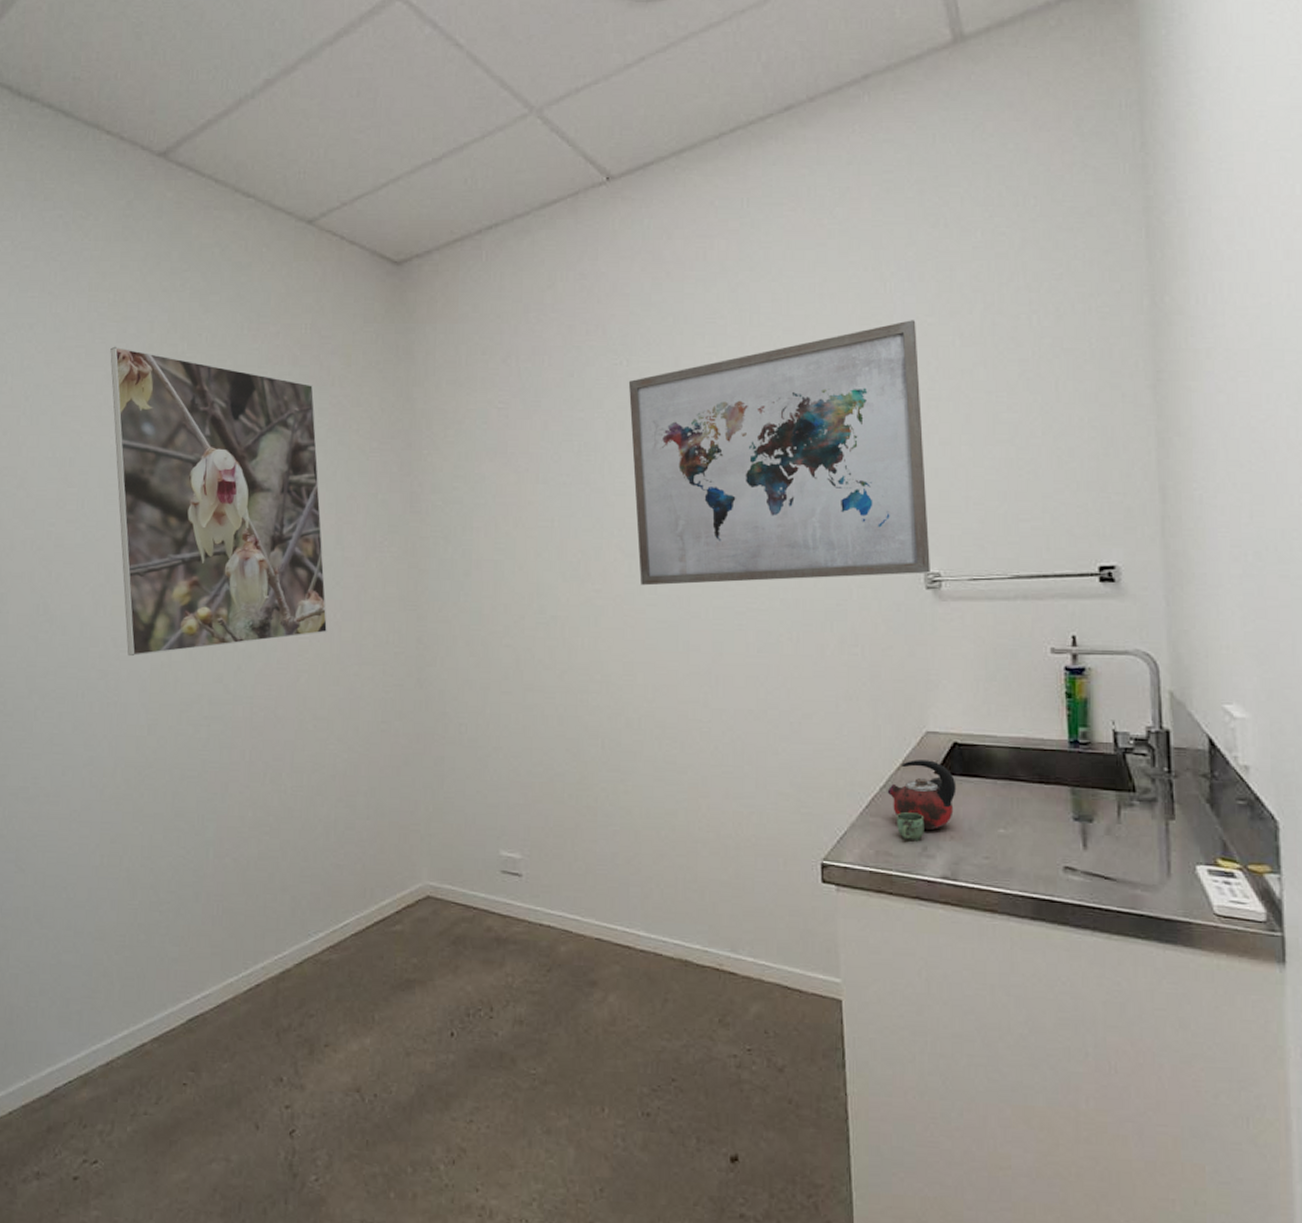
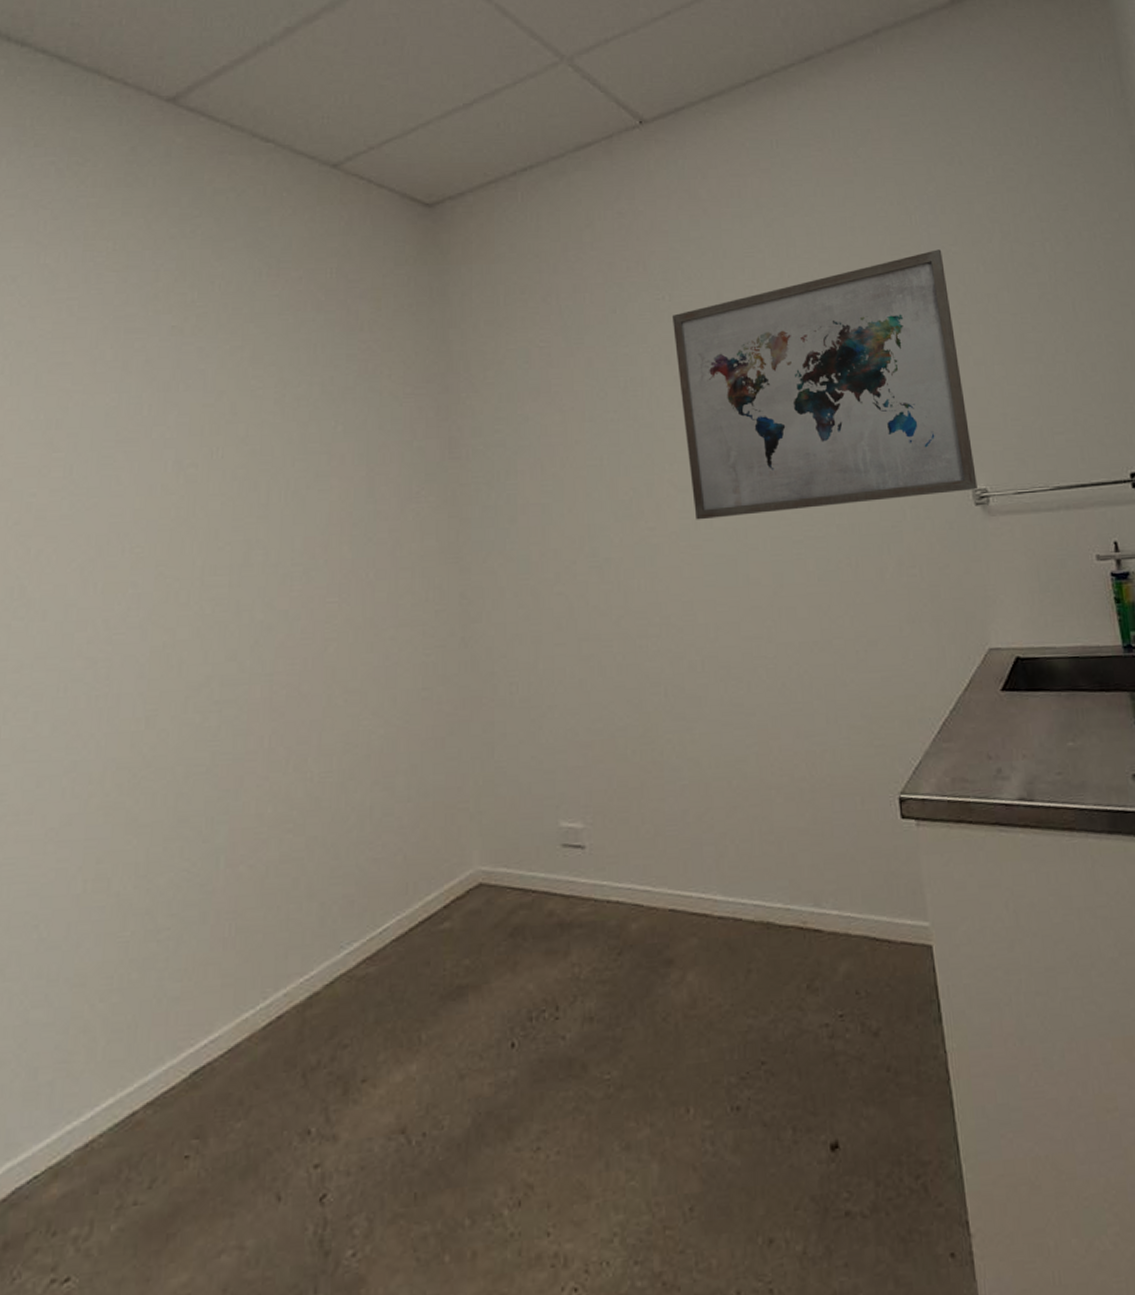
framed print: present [110,346,328,657] -> none [107,297,360,639]
kettle: present [887,760,957,842] -> none [957,677,1024,765]

